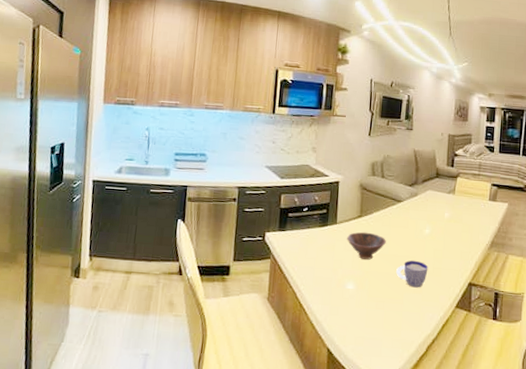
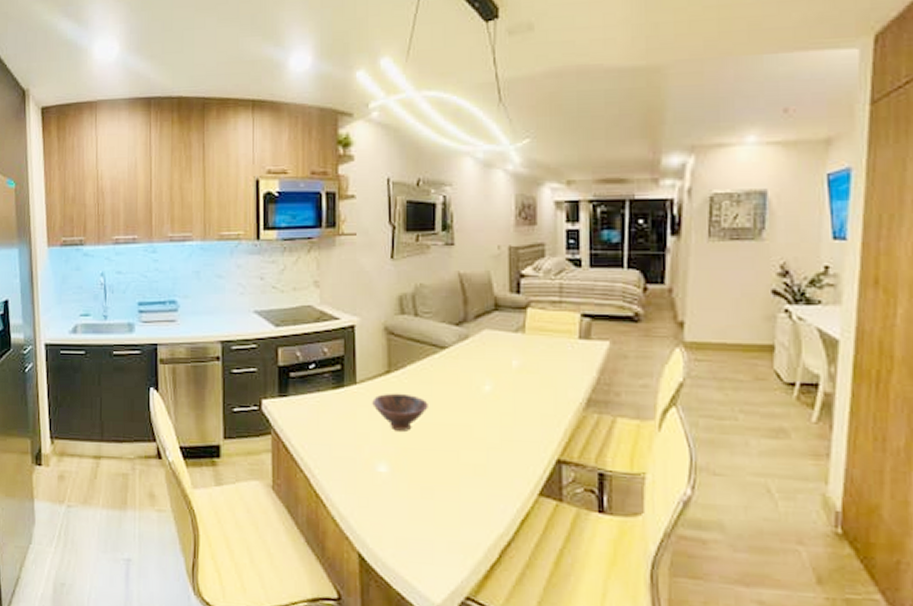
cup: present [396,260,428,288] -> none [446,430,493,469]

